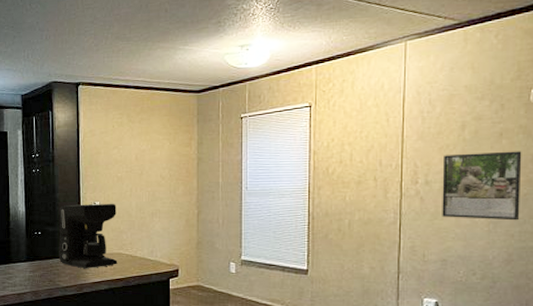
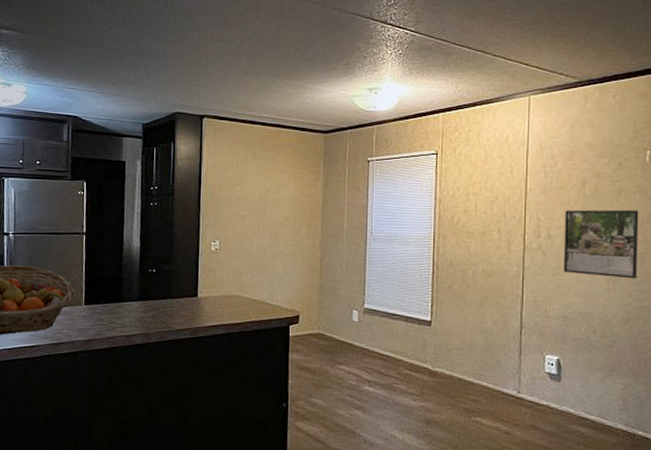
coffee maker: present [59,203,118,268] -> none [173,241,237,311]

